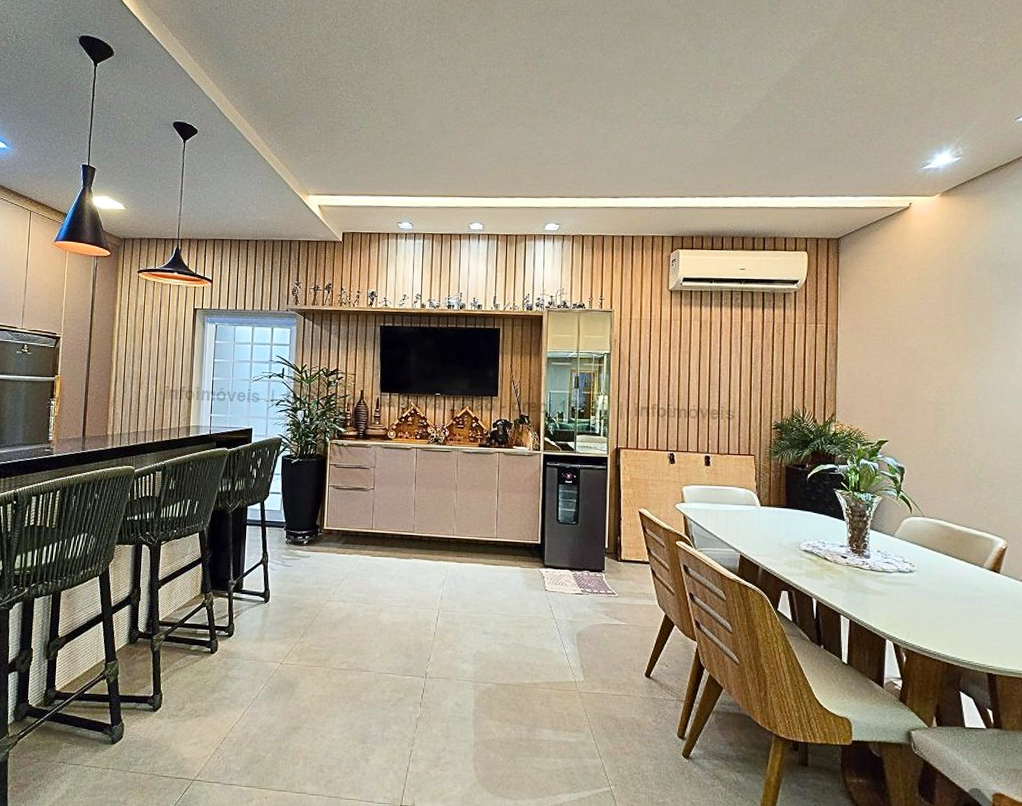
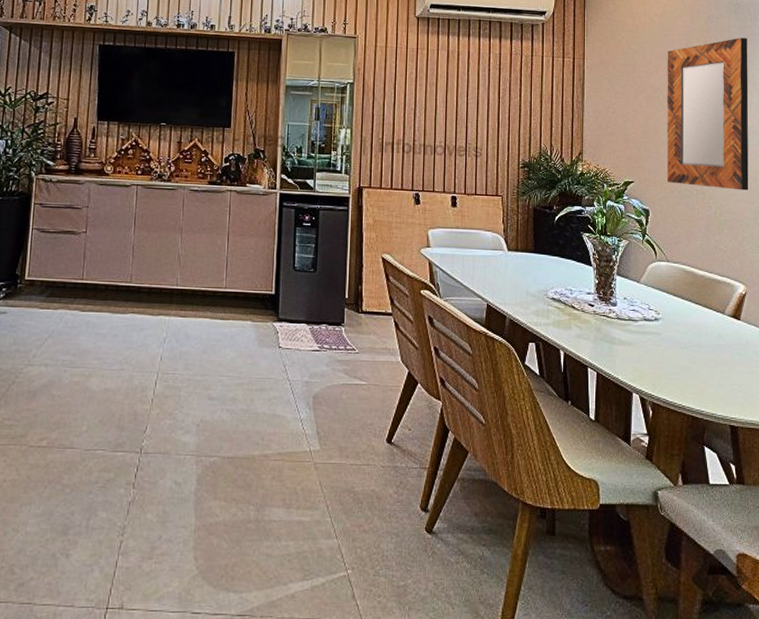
home mirror: none [924,298,1012,449] -> present [667,37,749,191]

